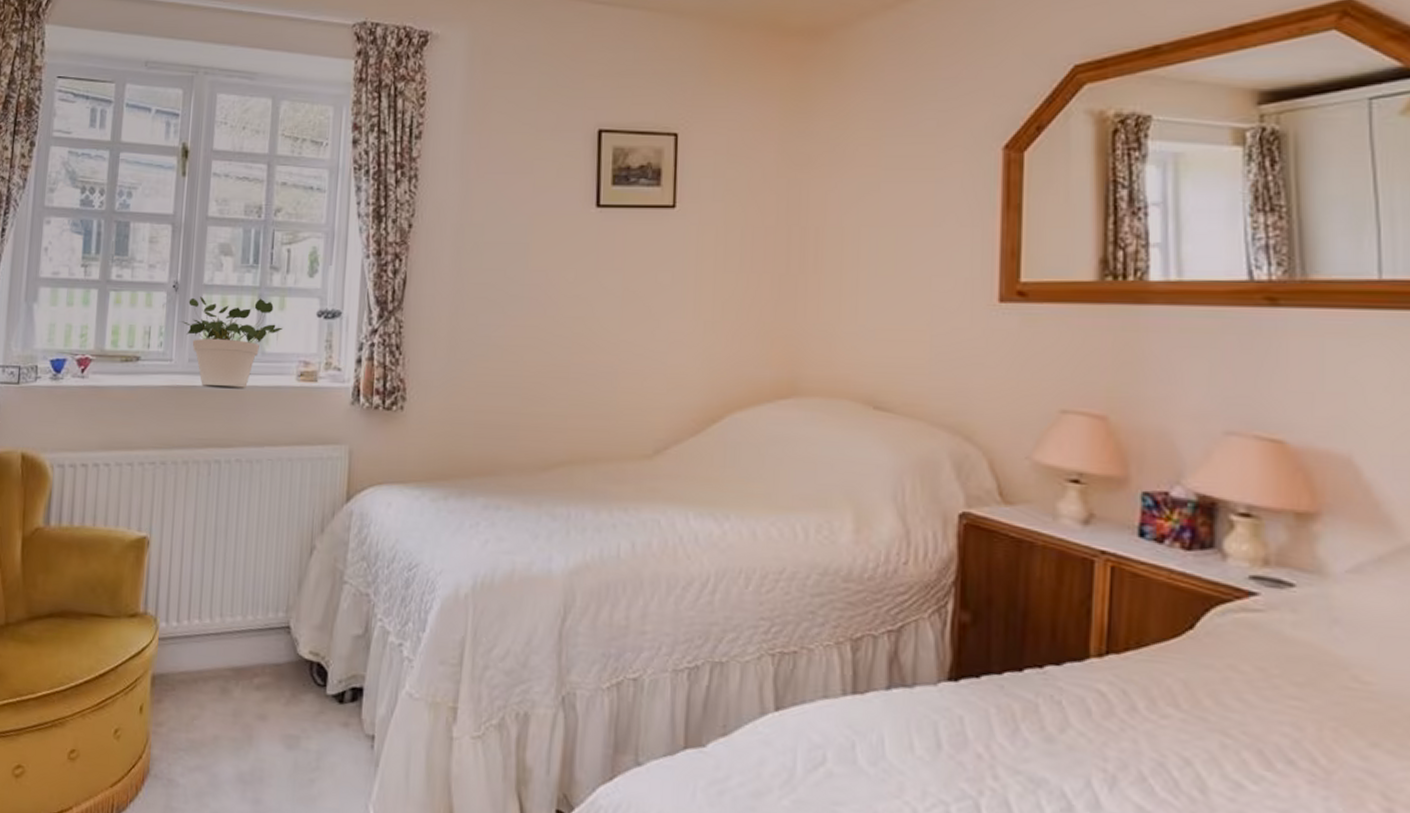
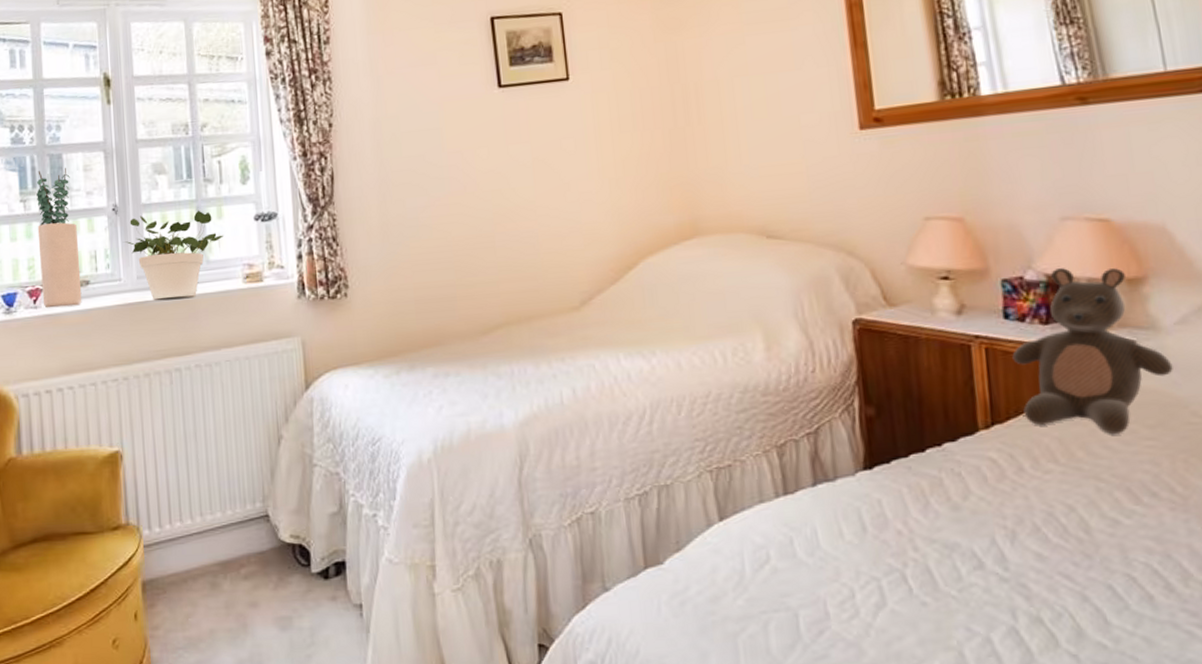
vase: none [90,236,135,382] -> present [36,167,82,309]
stuffed bear: none [1142,489,1336,688] -> present [1012,268,1173,435]

